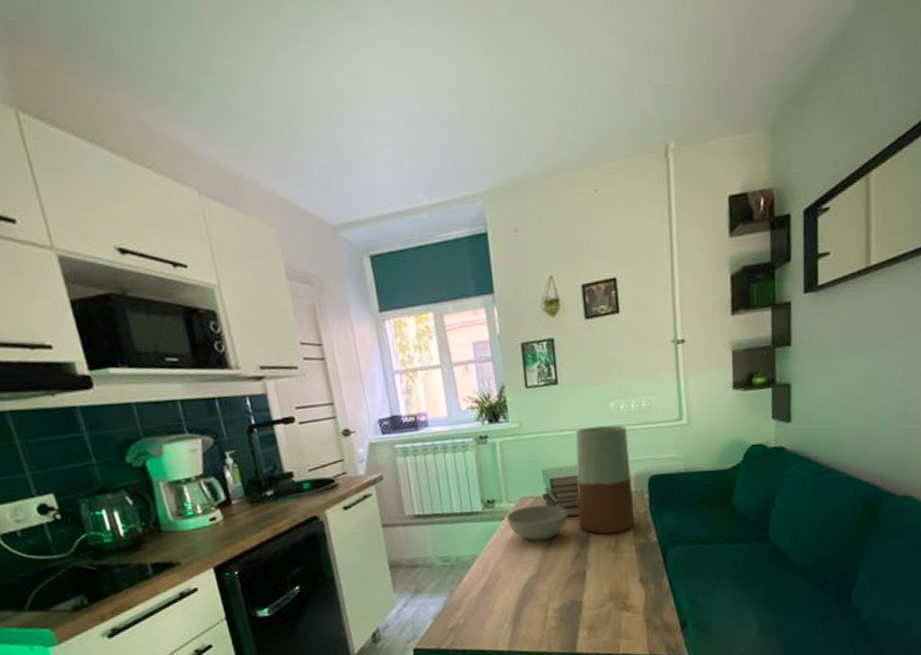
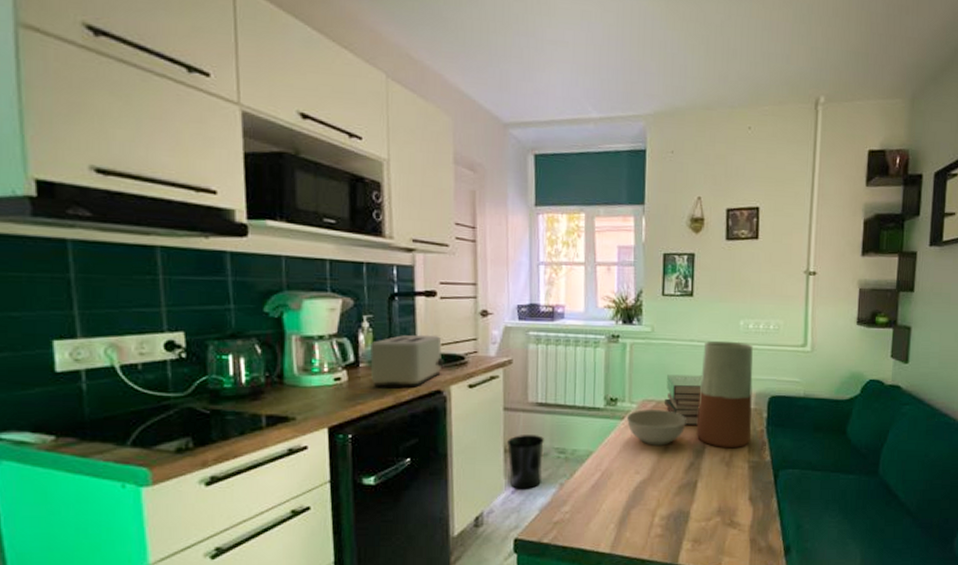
toaster: none [238,461,315,522] -> present [370,334,444,388]
waste bin: none [390,547,432,602] -> present [506,435,544,489]

